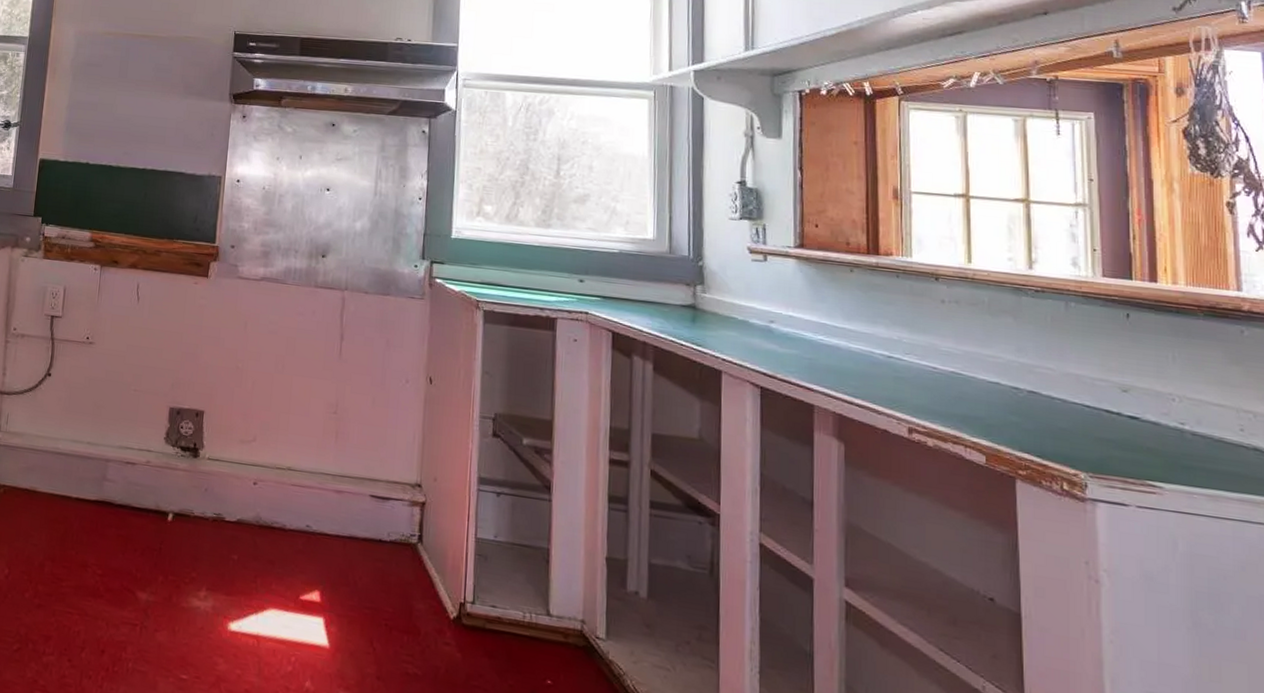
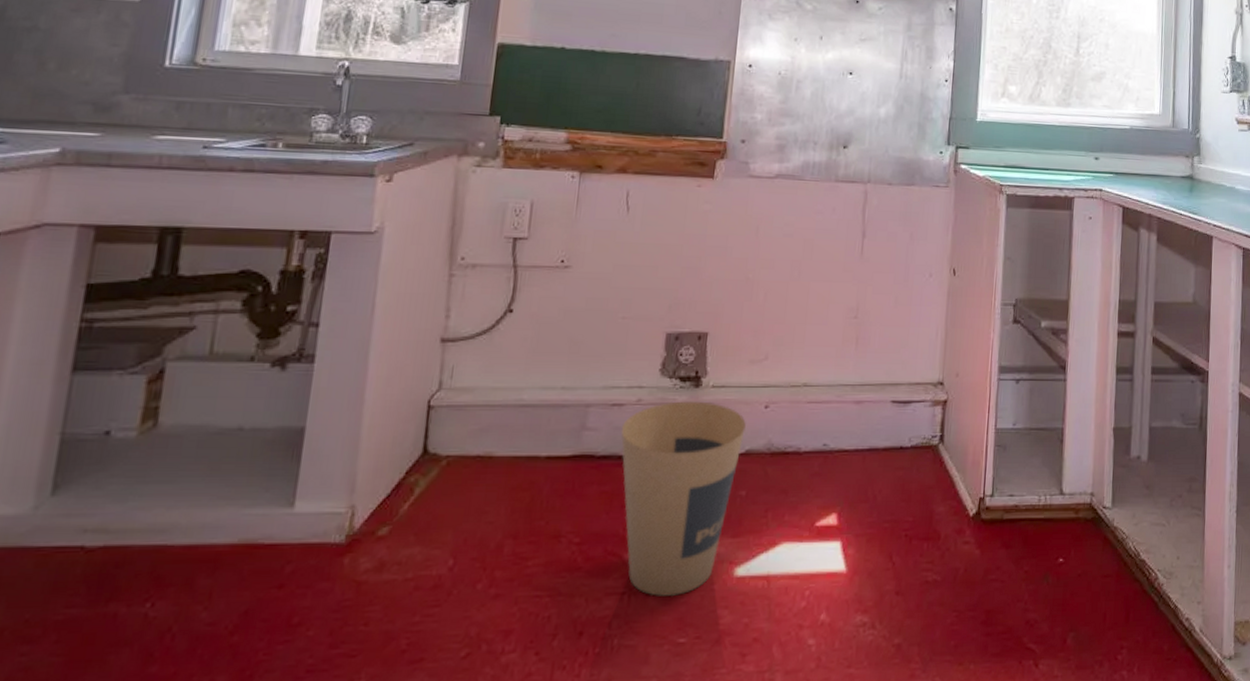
trash can: none [133,467,237,637] -> present [620,401,746,596]

